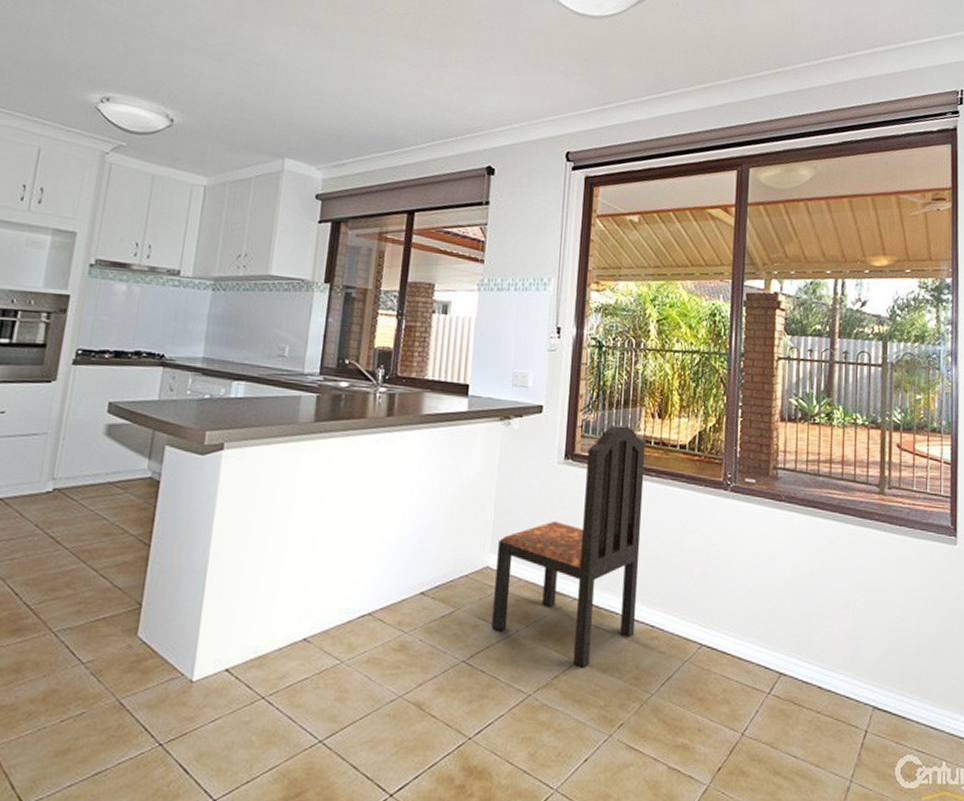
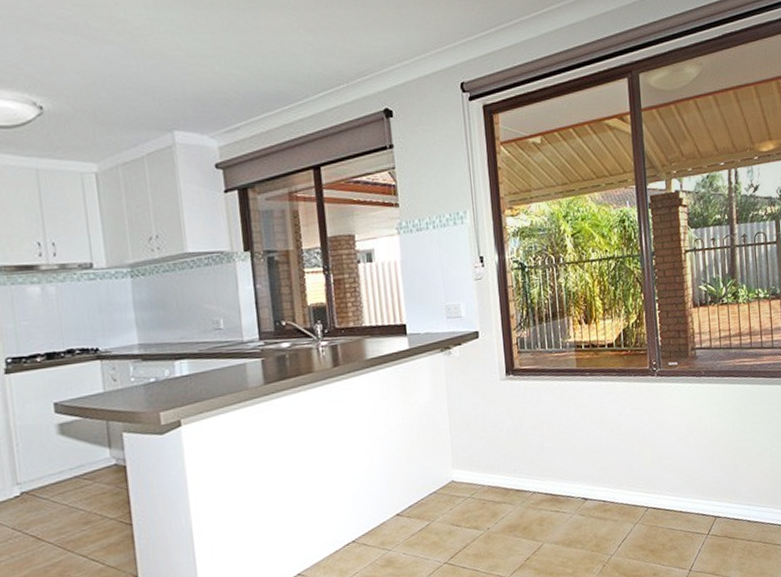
dining chair: present [491,424,646,668] -> none [459,335,590,547]

